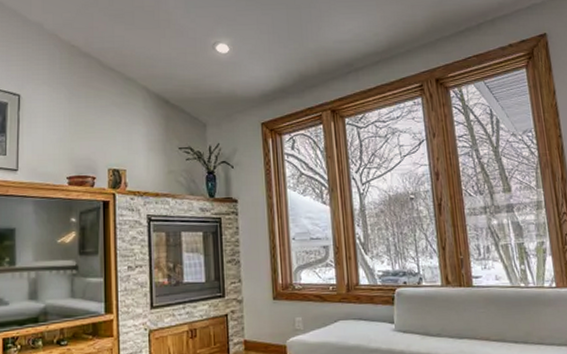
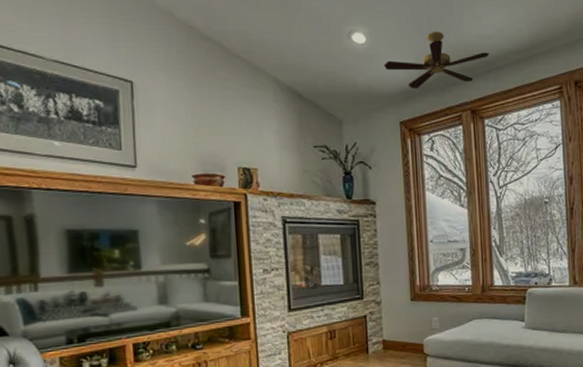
ceiling fan: none [245,38,348,92] -> present [383,30,489,89]

